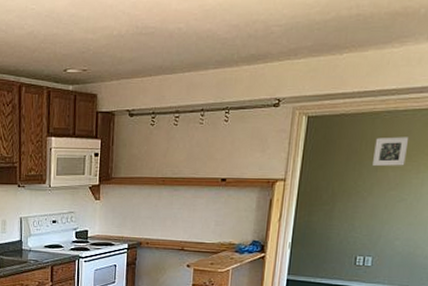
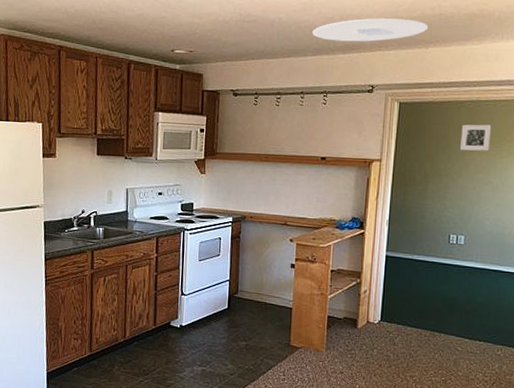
ceiling light: none [215,22,344,51] -> present [313,18,429,42]

